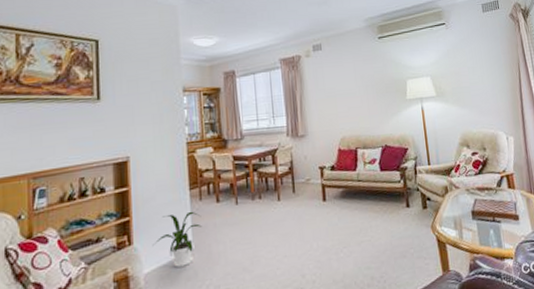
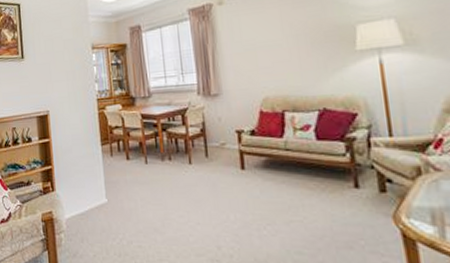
house plant: present [152,211,202,267] -> none [71,166,114,217]

